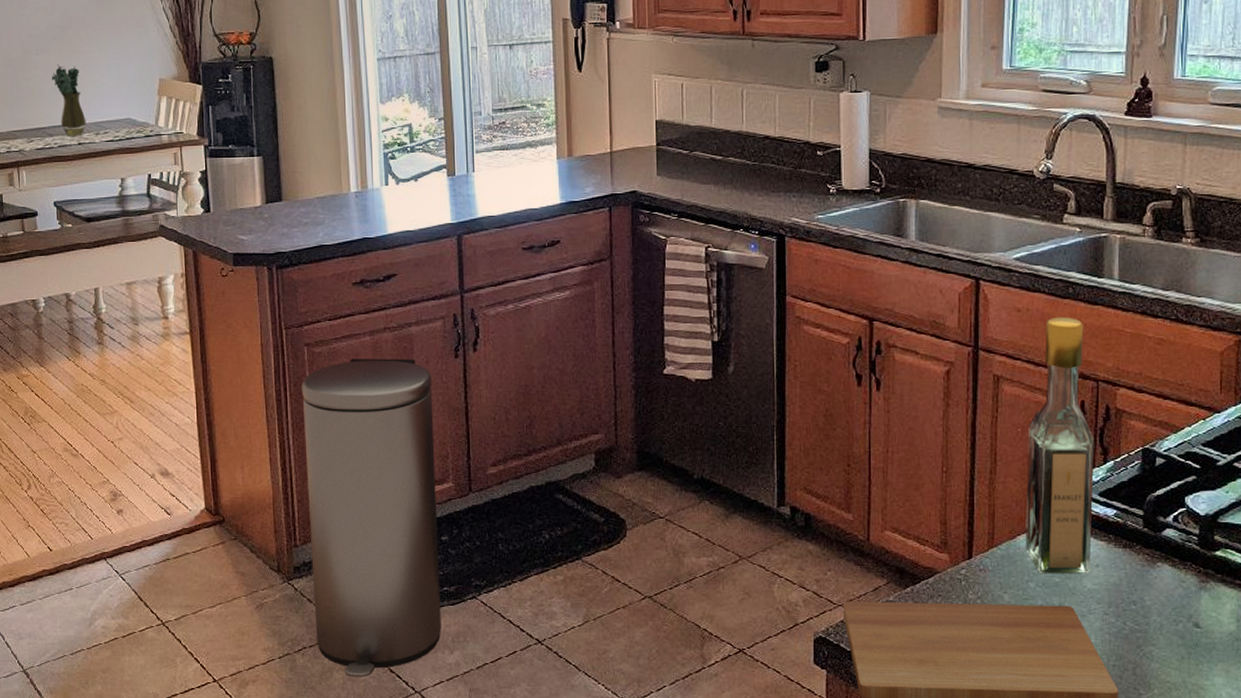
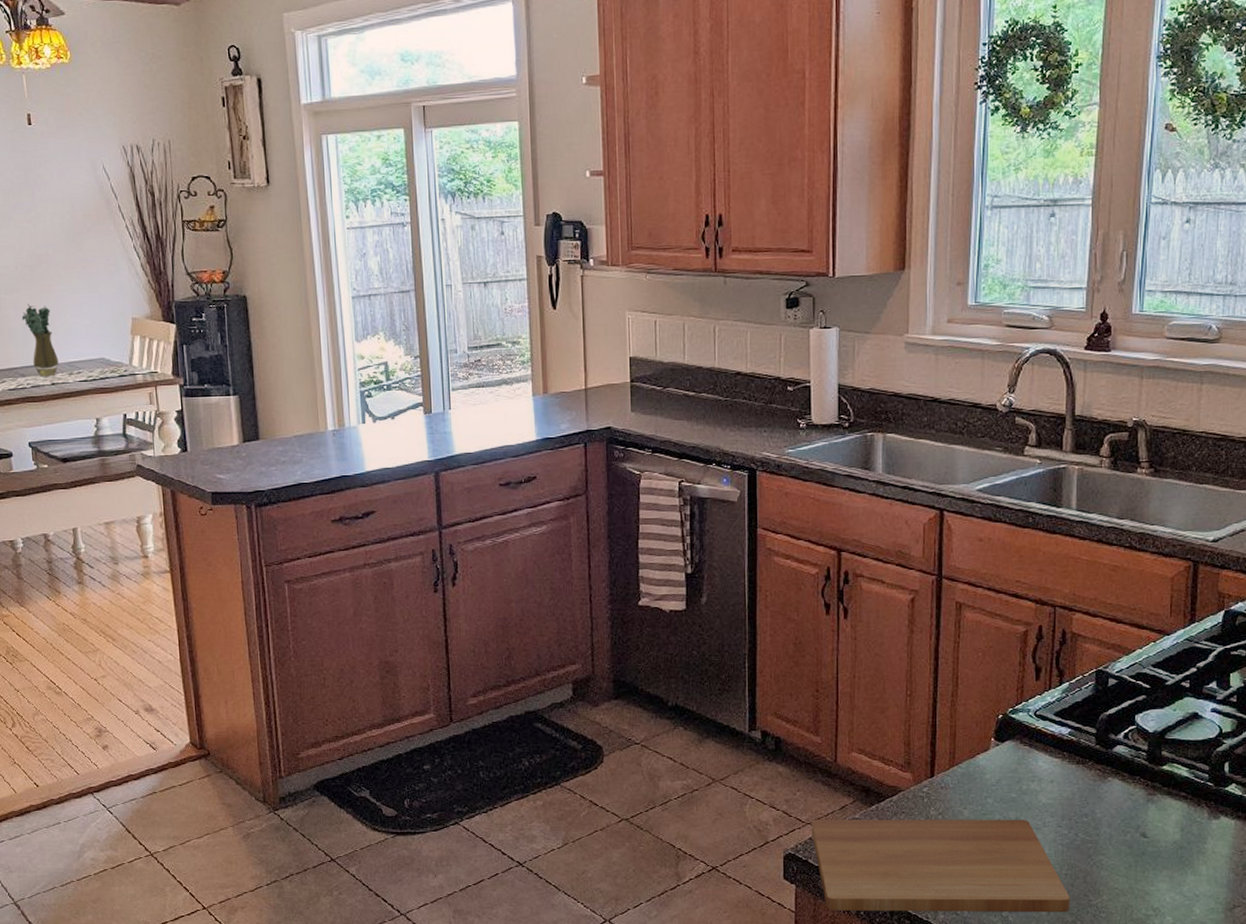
pedal bin: present [302,358,442,677] -> none [283,594,425,901]
bottle: present [1025,317,1095,573] -> none [984,545,1051,789]

